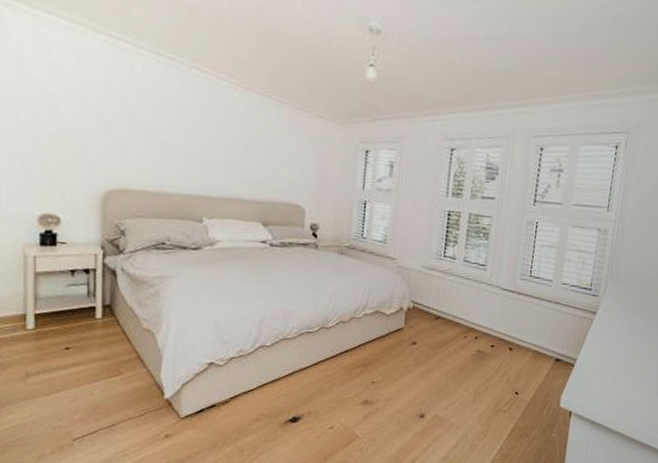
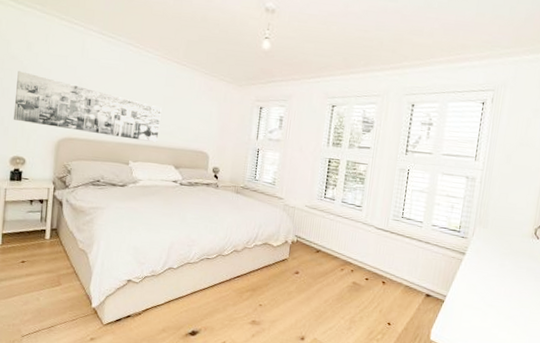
wall art: none [38,100,242,195] -> present [13,71,162,143]

